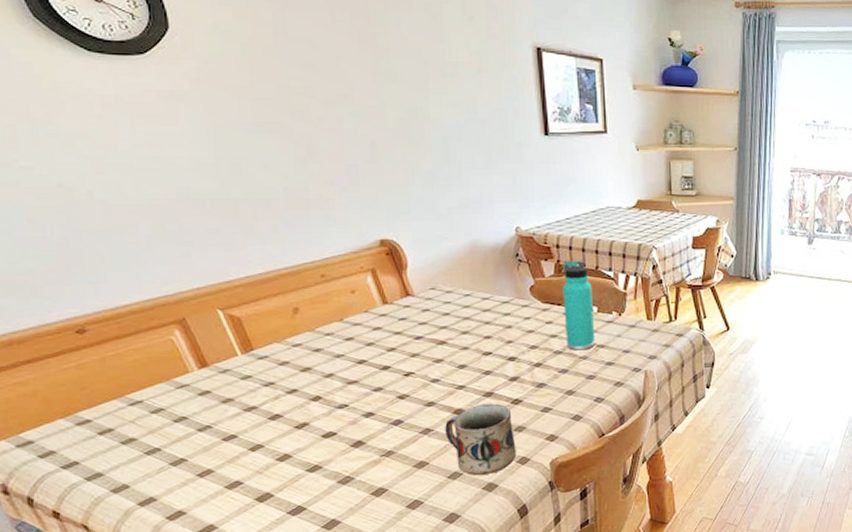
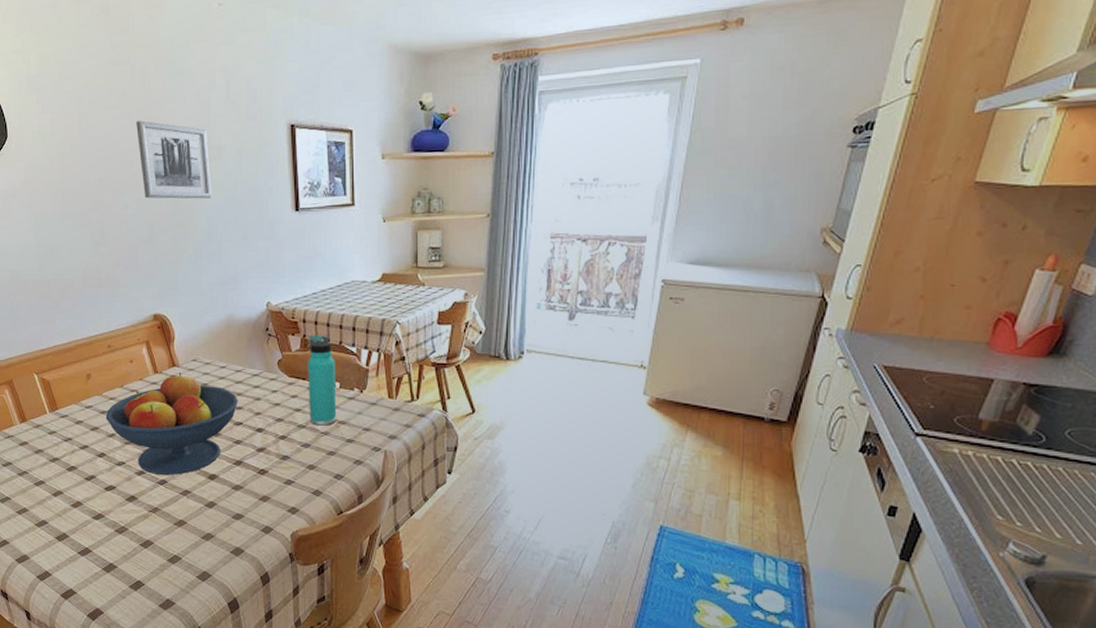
fruit bowl: none [320,301,487,415] -> present [105,371,238,476]
wall art: none [351,26,448,117] -> present [136,120,212,199]
mug: present [445,403,517,475] -> none [201,471,261,539]

